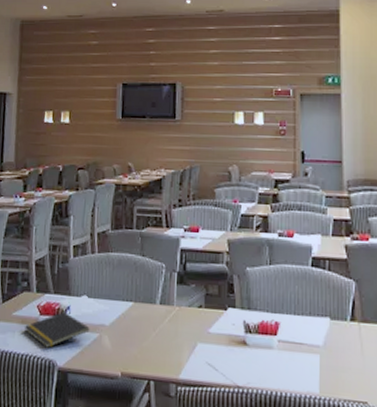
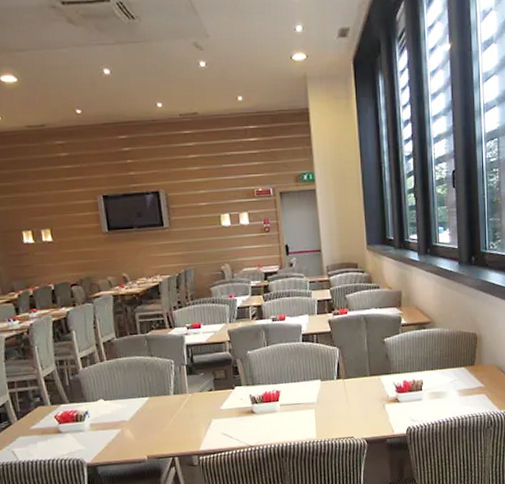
notepad: present [24,312,90,348] -> none [44,417,111,450]

